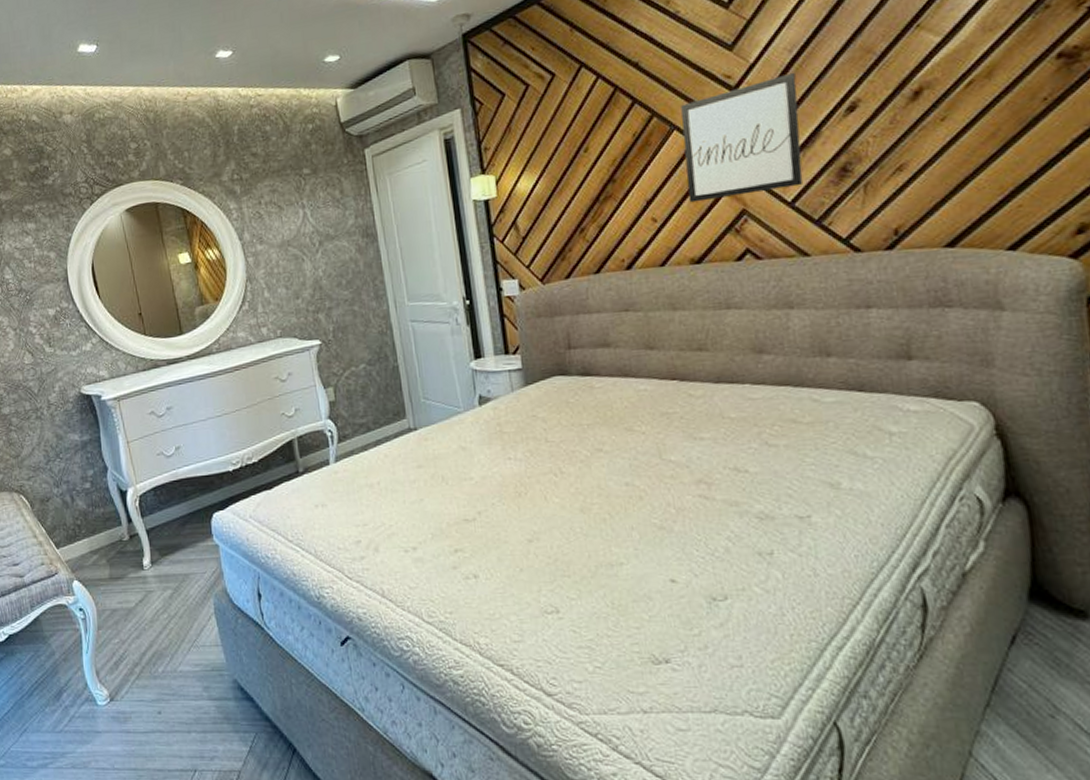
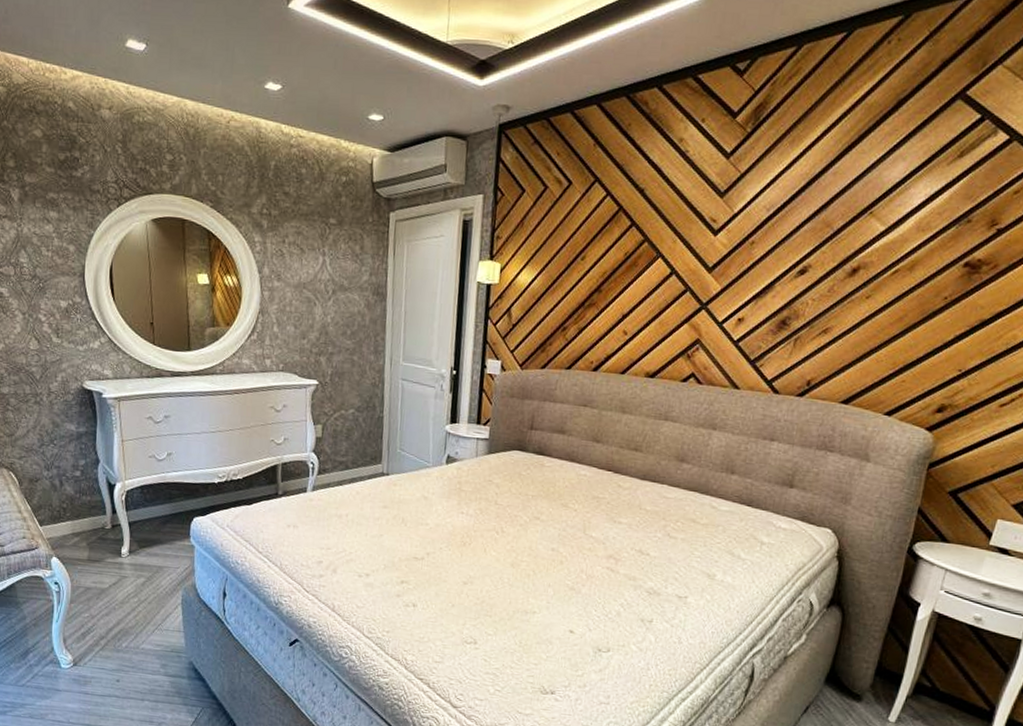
wall art: present [681,72,803,203] -> none [656,229,767,329]

